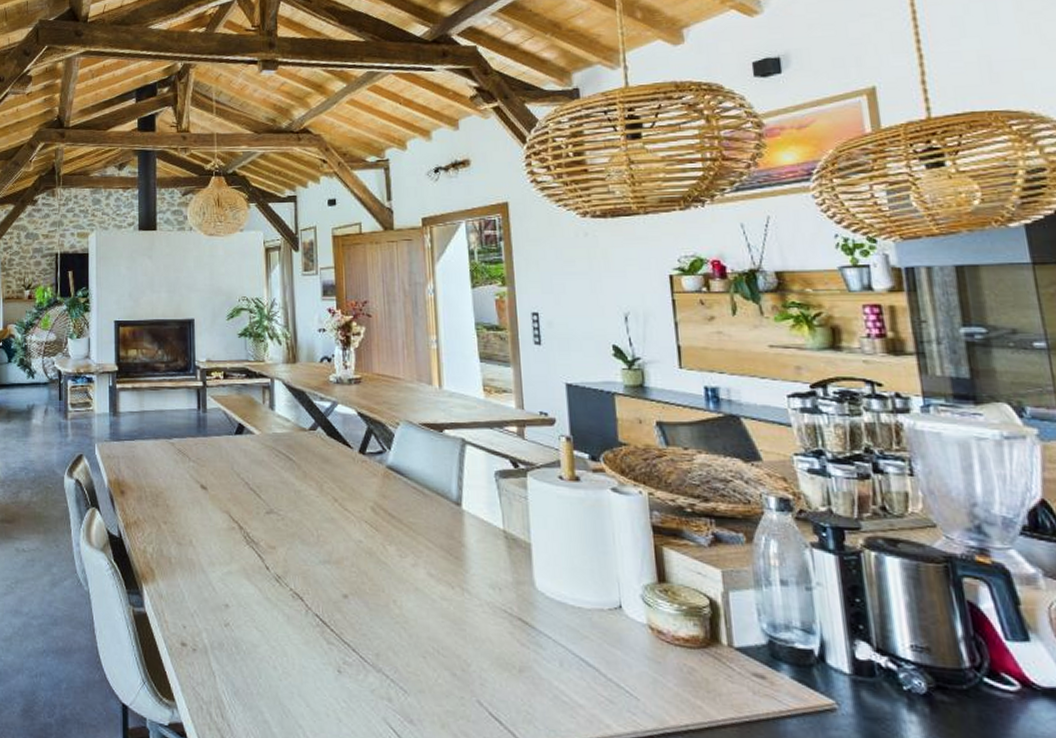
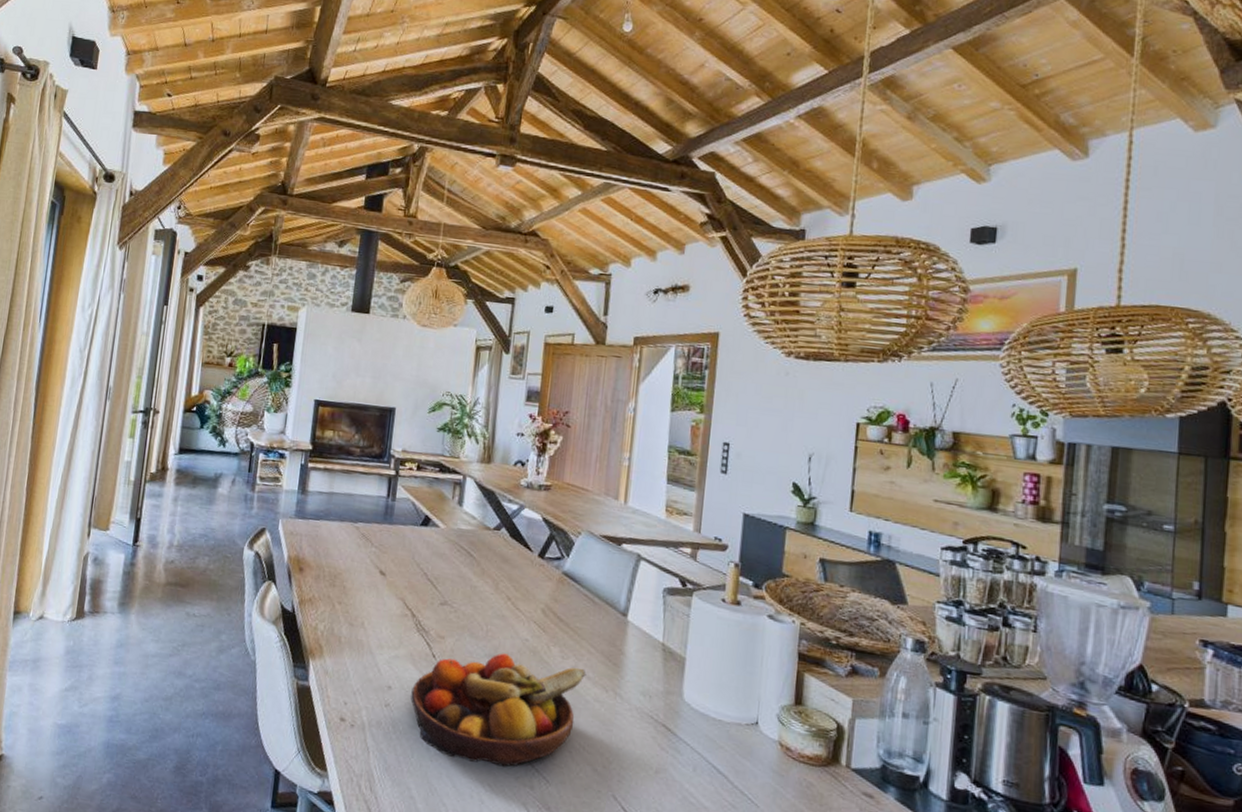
fruit bowl: none [250,558,428,680] -> present [410,653,586,768]

